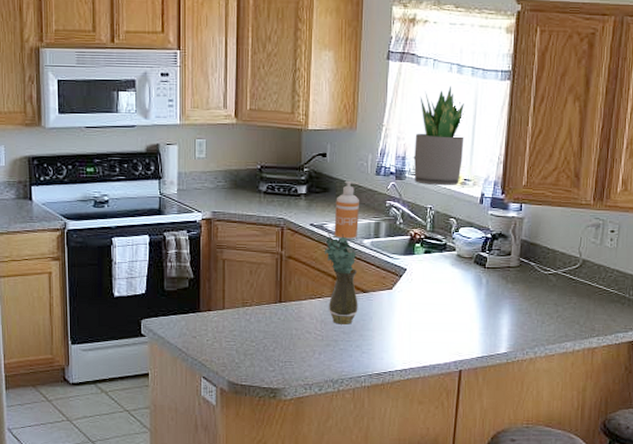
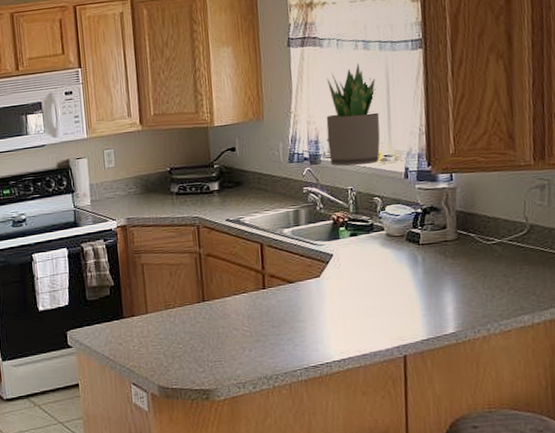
vase: present [325,232,358,325] -> none [244,226,286,318]
soap dispenser: present [334,180,359,240] -> none [250,171,277,232]

